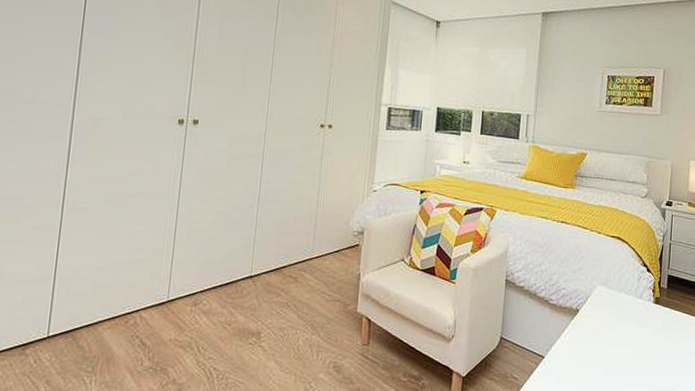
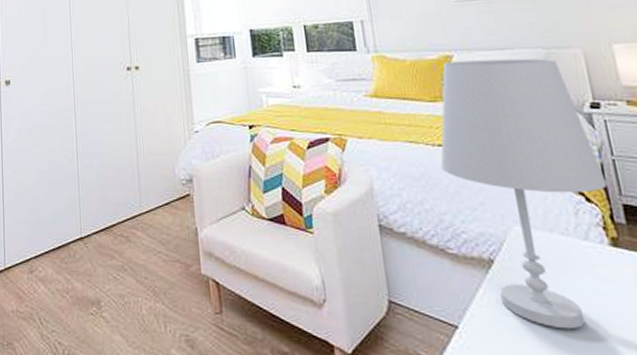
table lamp: none [559,158,663,360] -> present [440,58,607,330]

